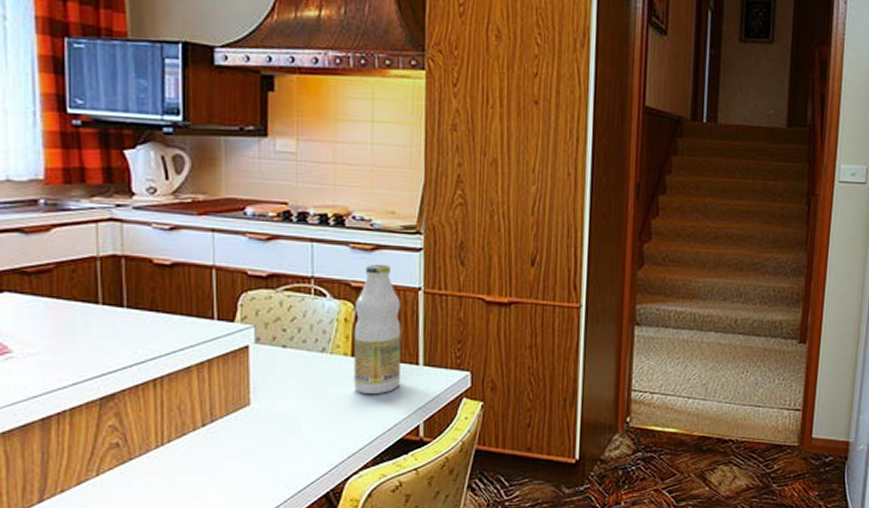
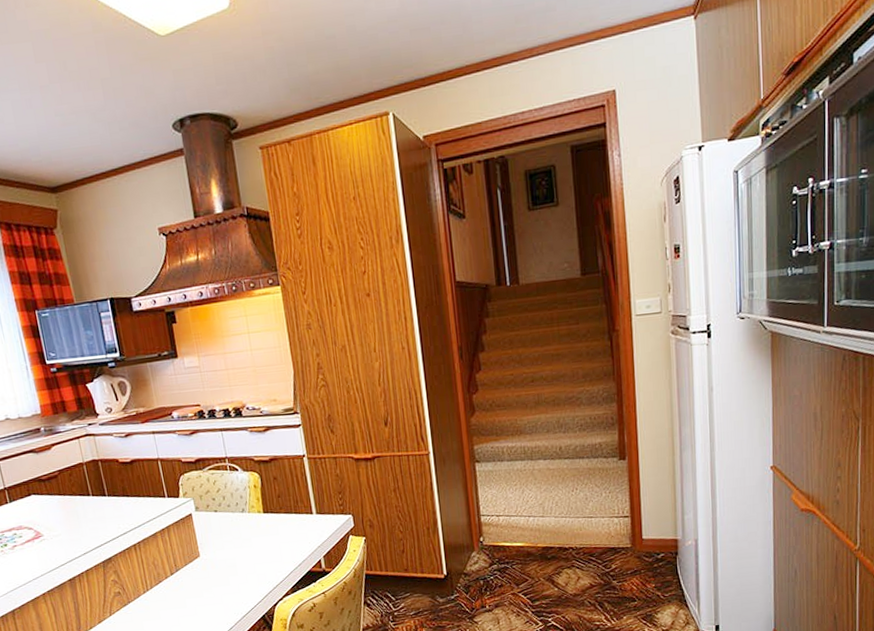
bottle: present [353,264,401,395] -> none [259,440,301,541]

